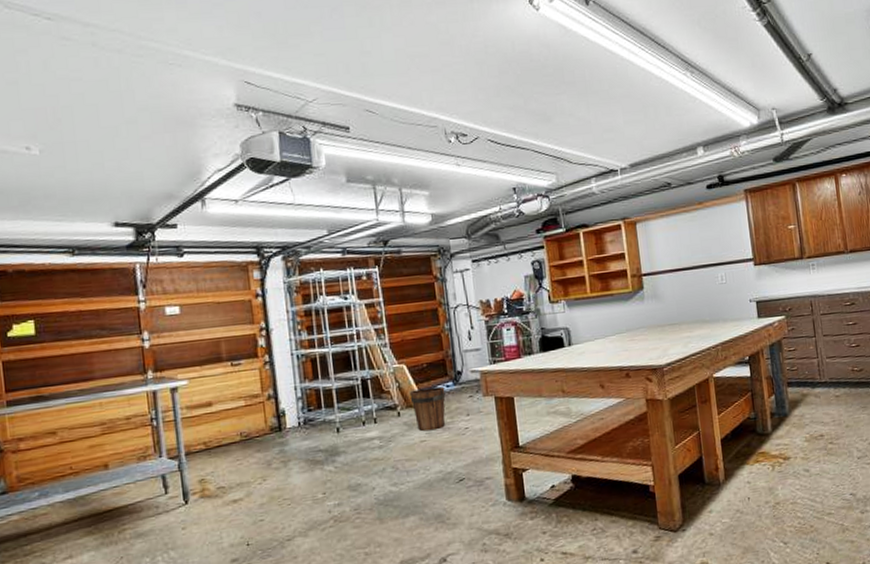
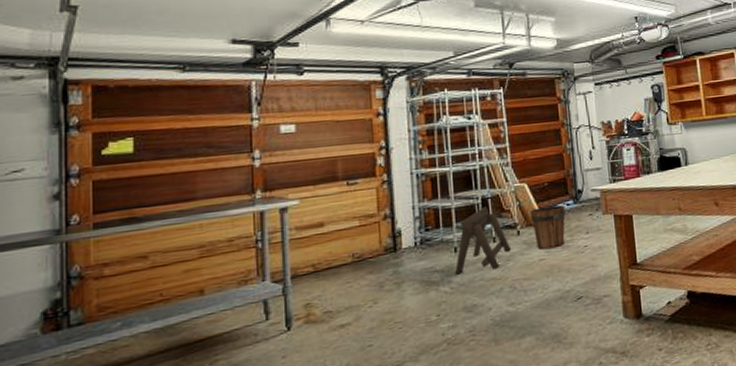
sawhorse: none [338,387,392,455] -> present [454,206,511,275]

